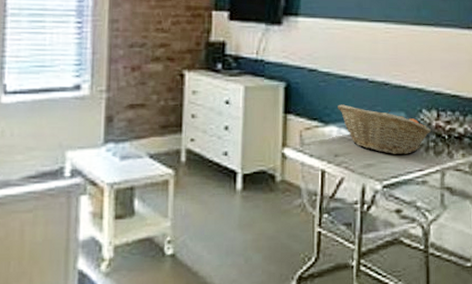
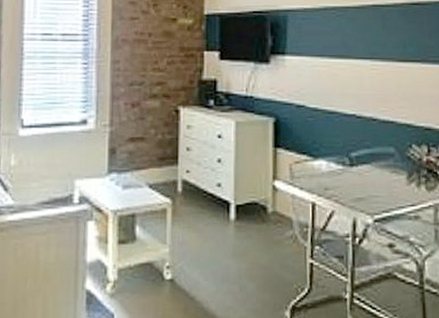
fruit basket: present [338,104,432,154] -> none [326,139,423,189]

